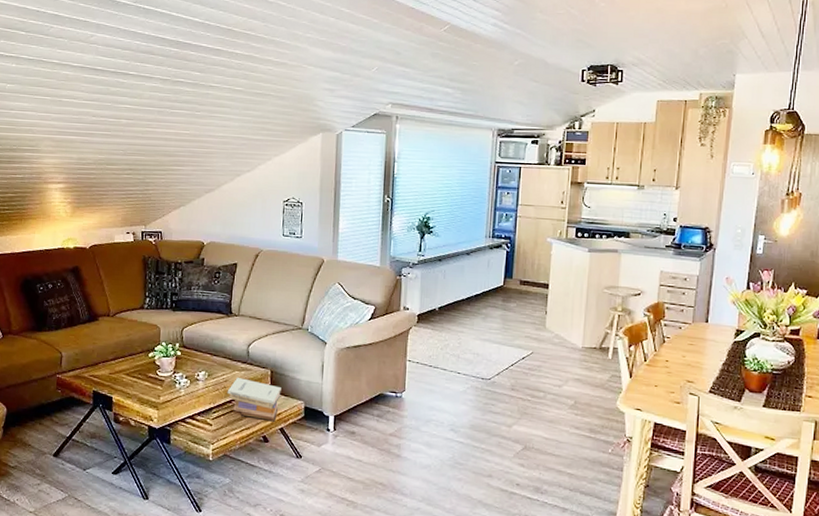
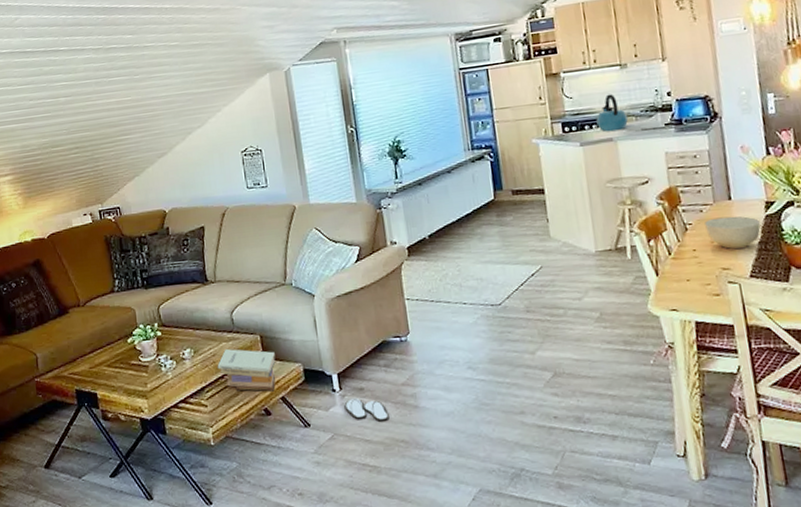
slippers: none [335,439,373,464] -> present [344,397,389,422]
kettle: none [607,210,634,245] -> present [596,94,628,132]
bowl: none [681,336,729,367] -> present [705,216,761,250]

